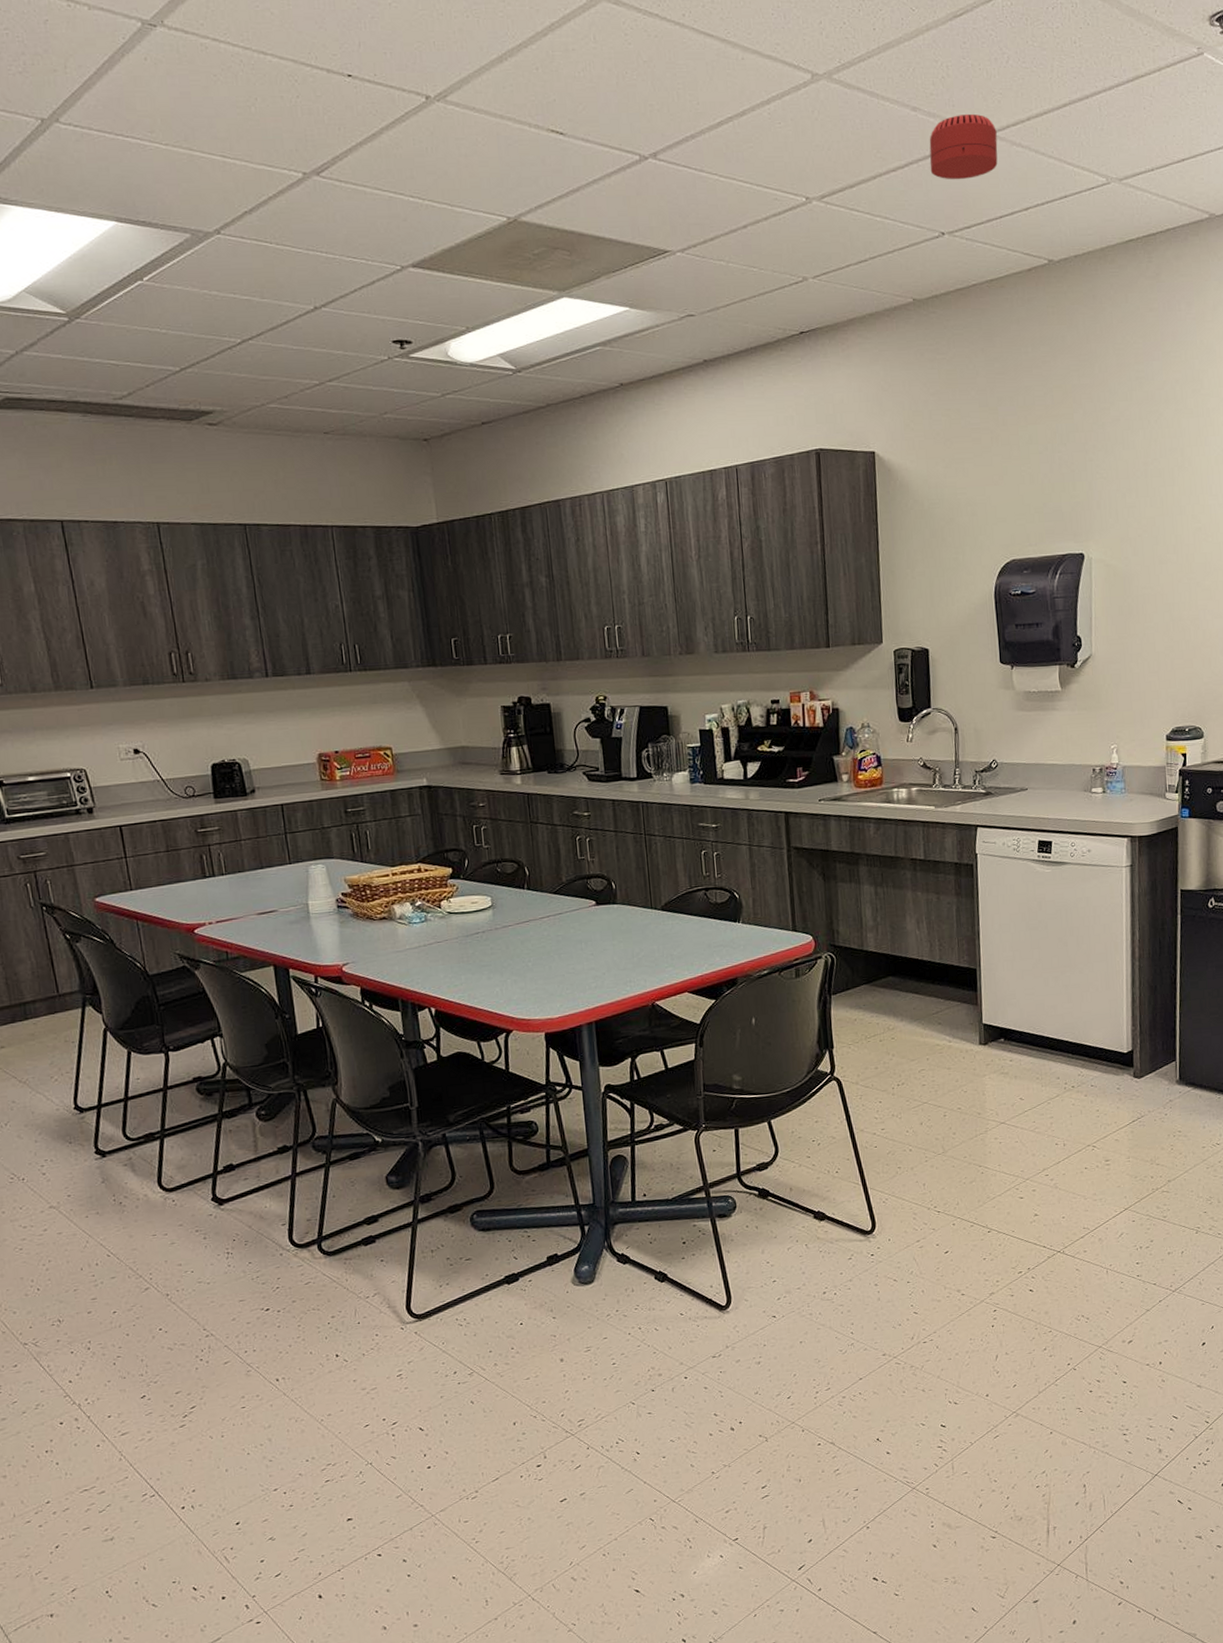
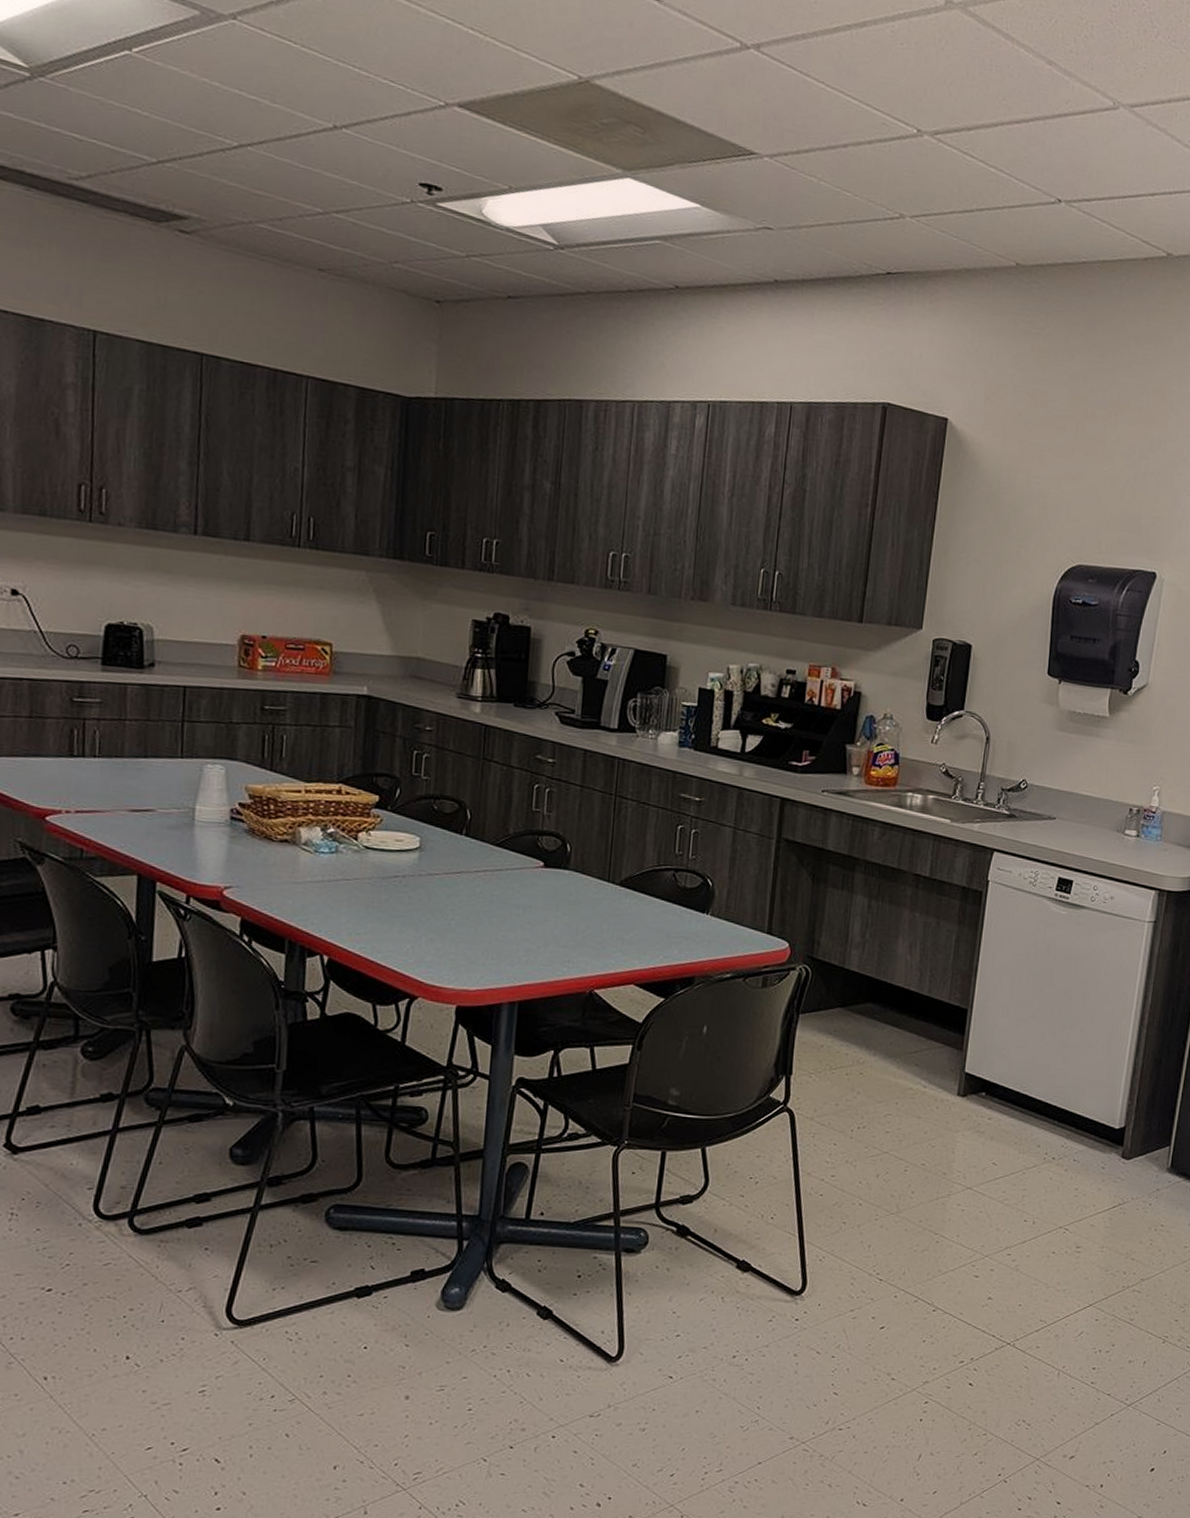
smoke detector: present [929,113,998,180] -> none [1057,79,1134,150]

